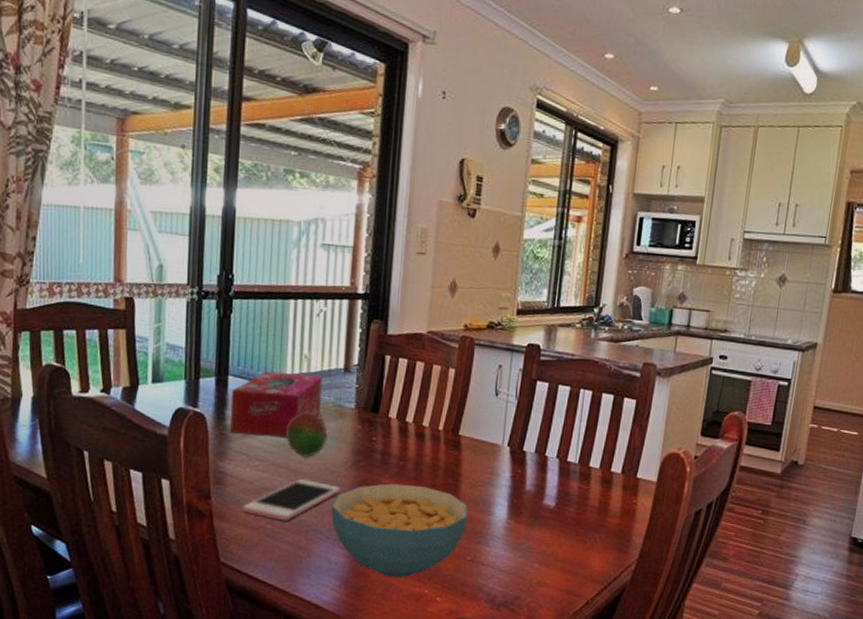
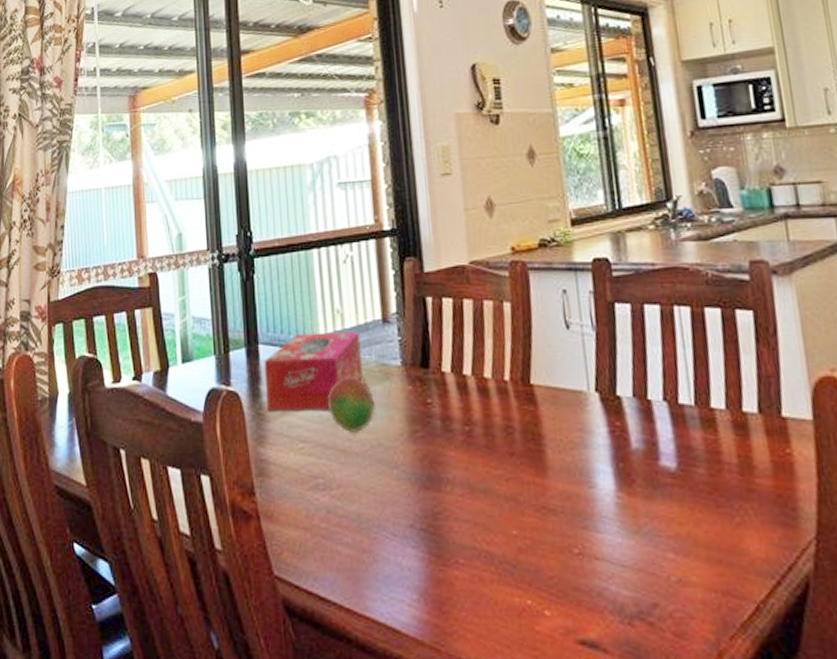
cell phone: present [241,478,342,521] -> none [290,459,401,516]
cereal bowl: present [331,483,468,578] -> none [392,455,564,584]

